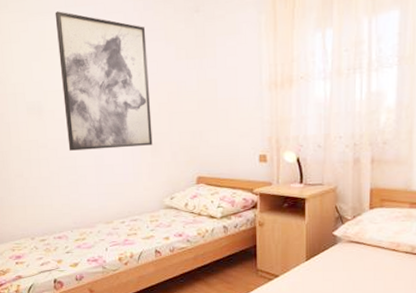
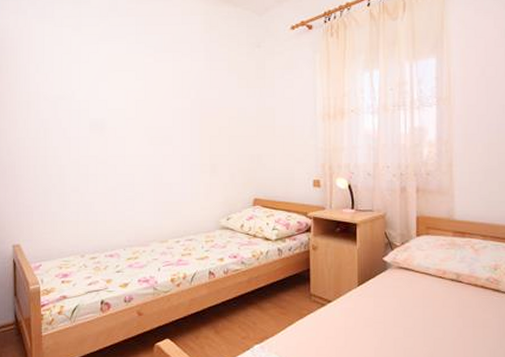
wall art: present [55,11,153,151] -> none [125,37,212,168]

